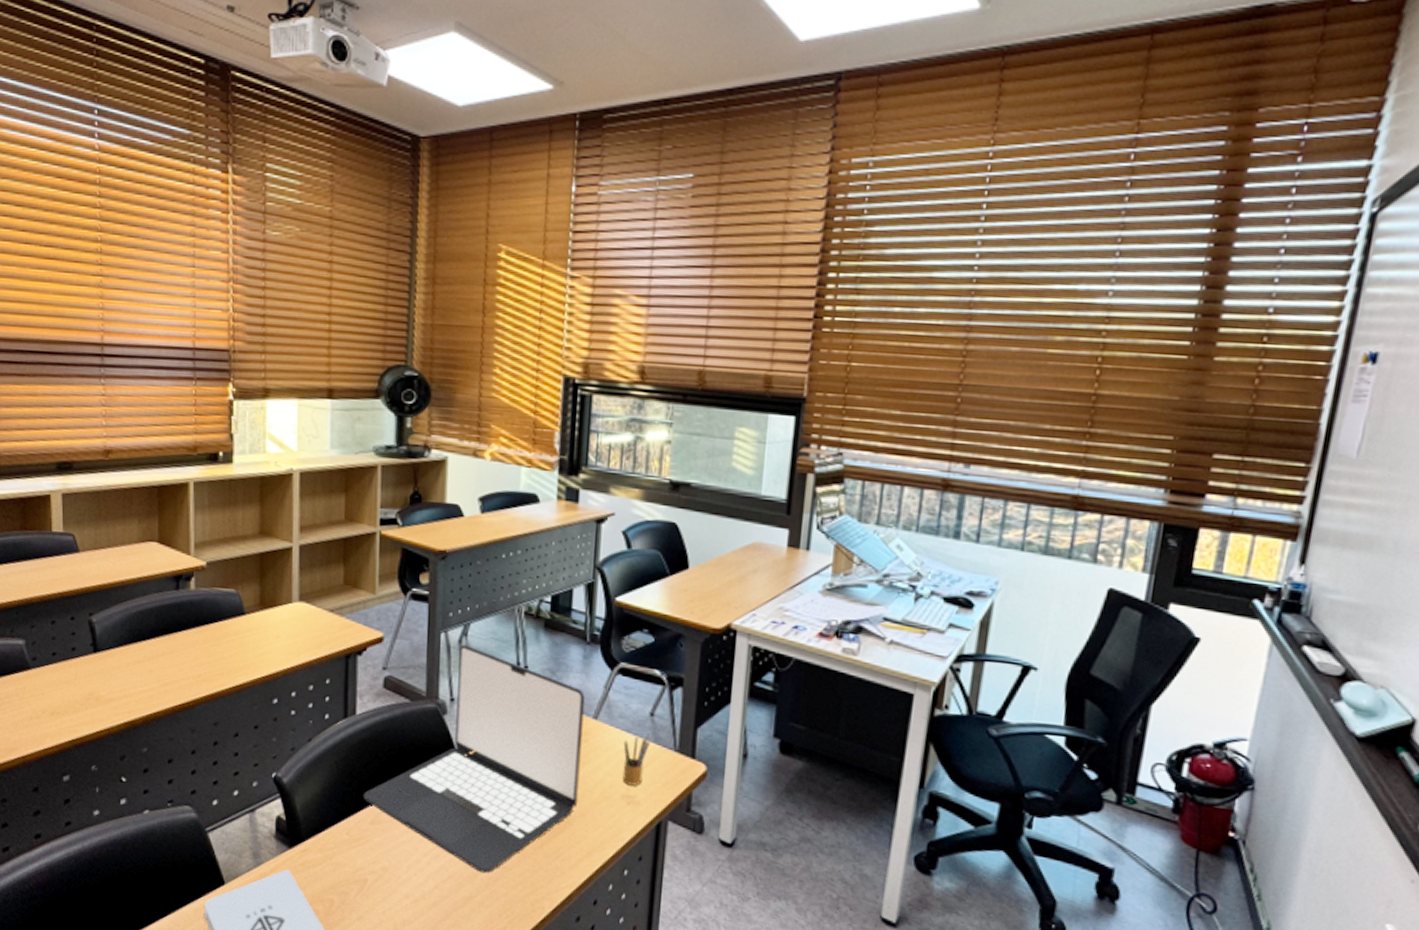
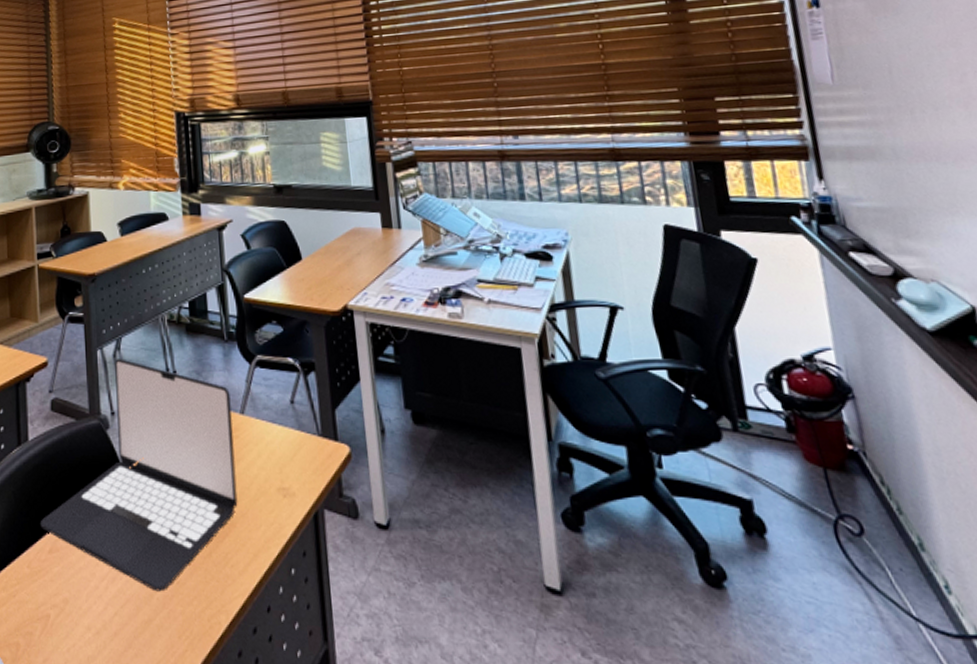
pencil box: present [622,734,650,786] -> none [271,422,295,477]

